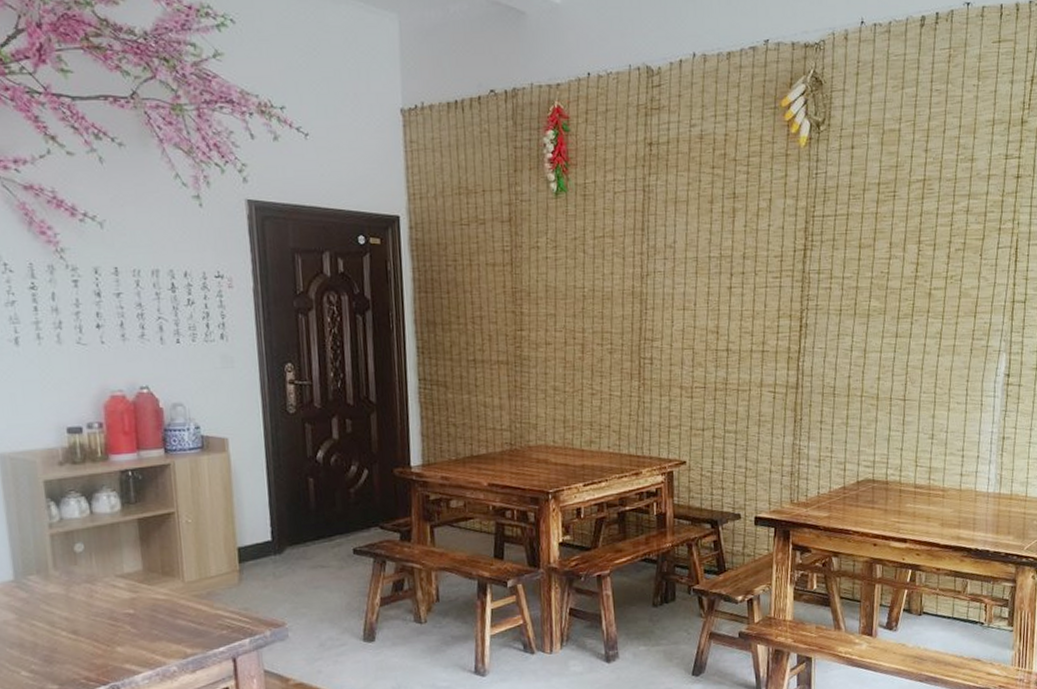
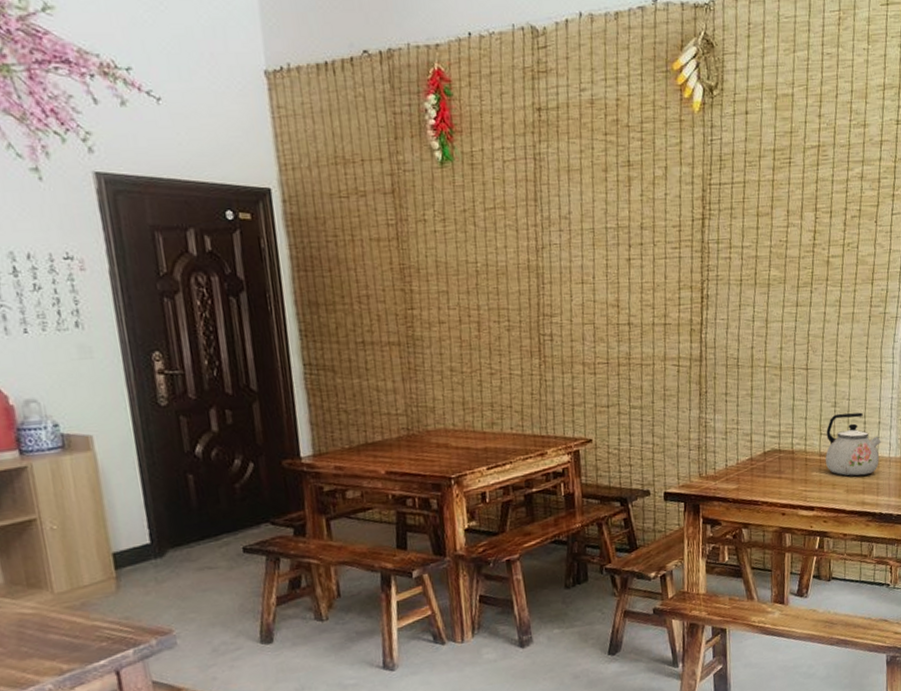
kettle: none [920,445,979,510] -> present [825,412,881,476]

